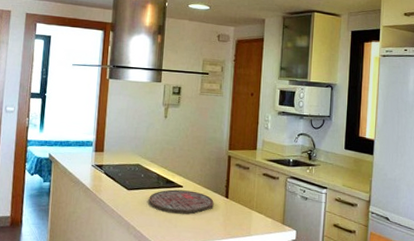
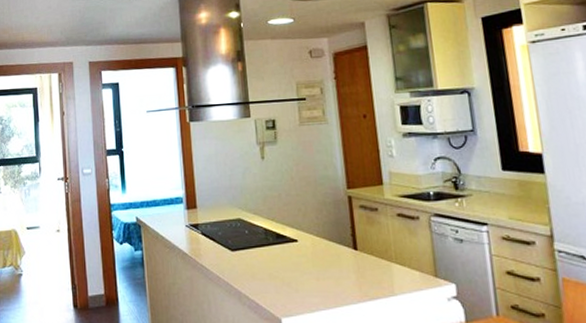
cutting board: present [148,189,214,214] -> none [258,245,340,275]

